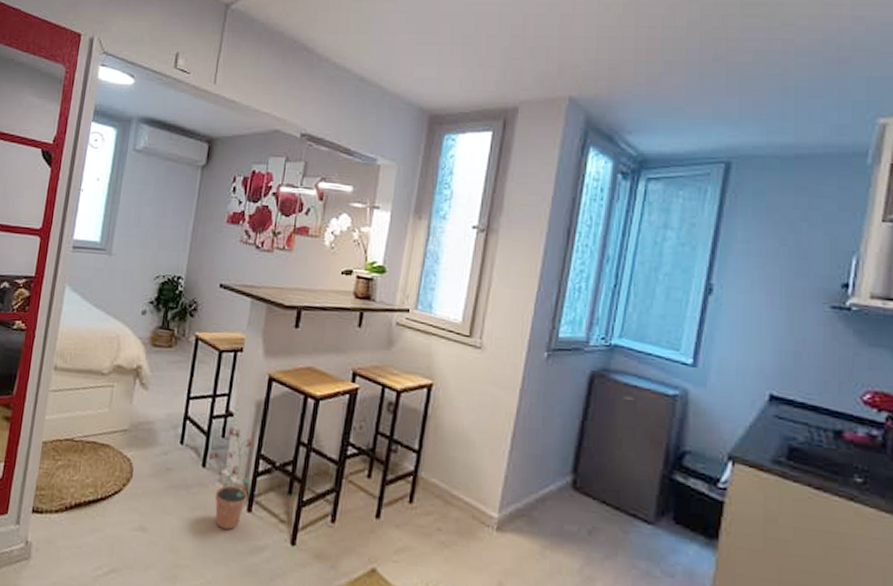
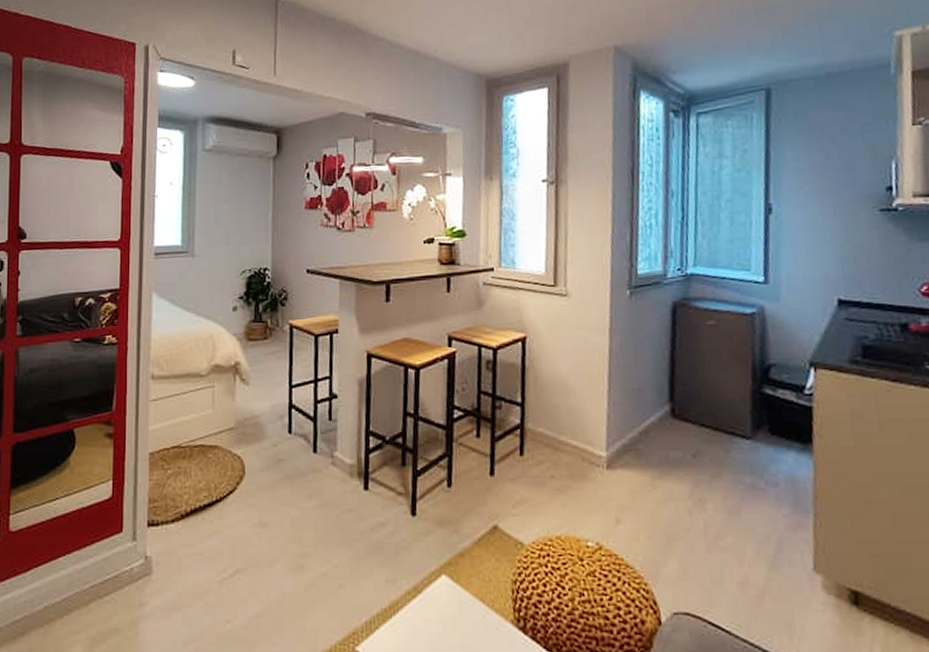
potted plant: present [209,427,254,530] -> none [319,409,365,511]

